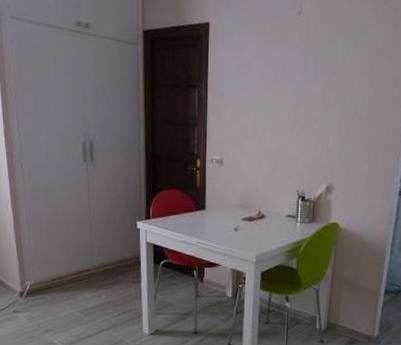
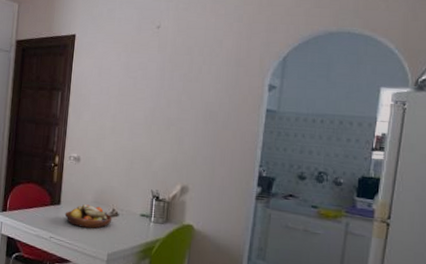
fruit bowl: none [210,208,259,232] -> present [65,204,112,229]

